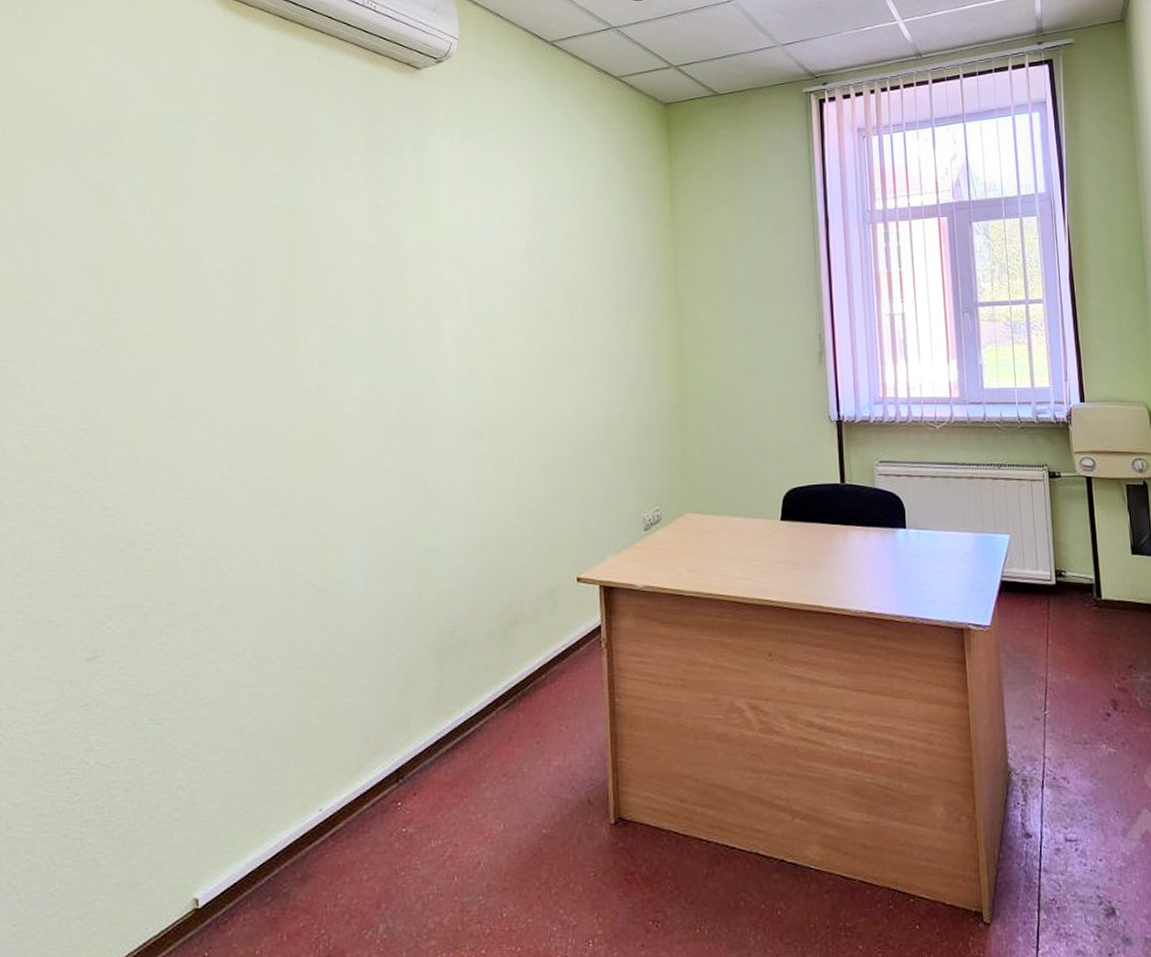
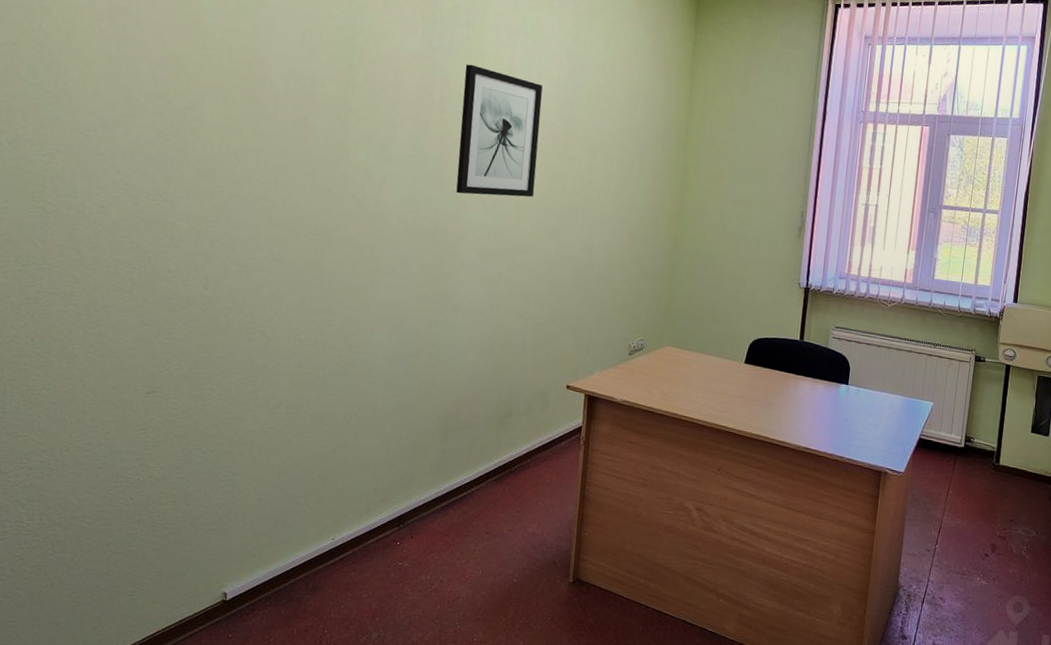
wall art: none [419,224,512,371] -> present [456,64,543,198]

